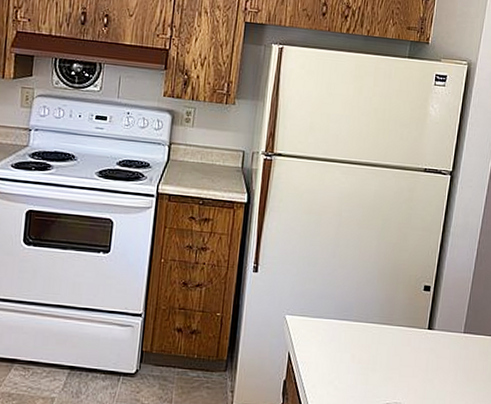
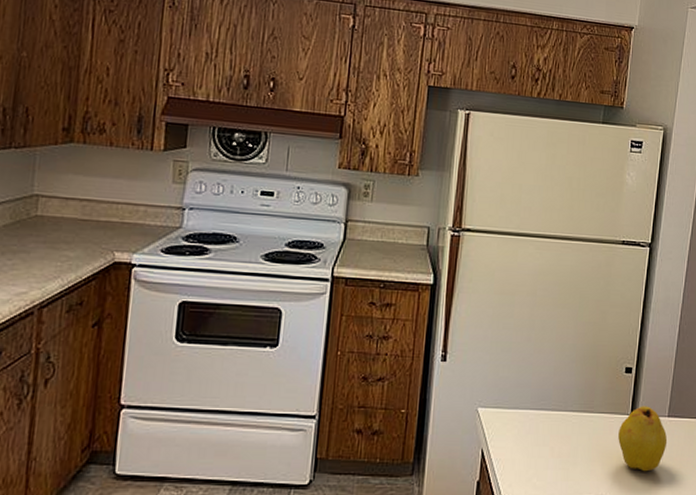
fruit: none [415,321,463,382] -> present [618,406,668,472]

